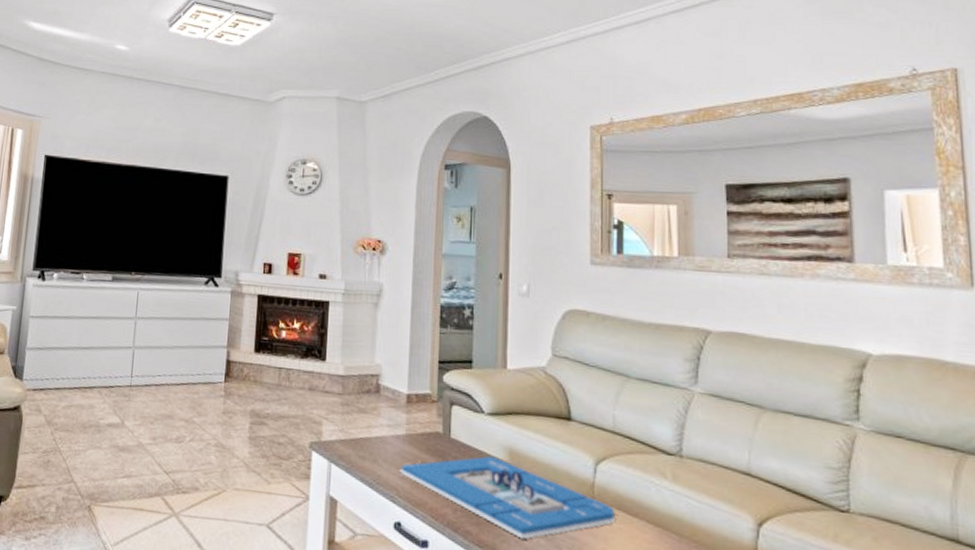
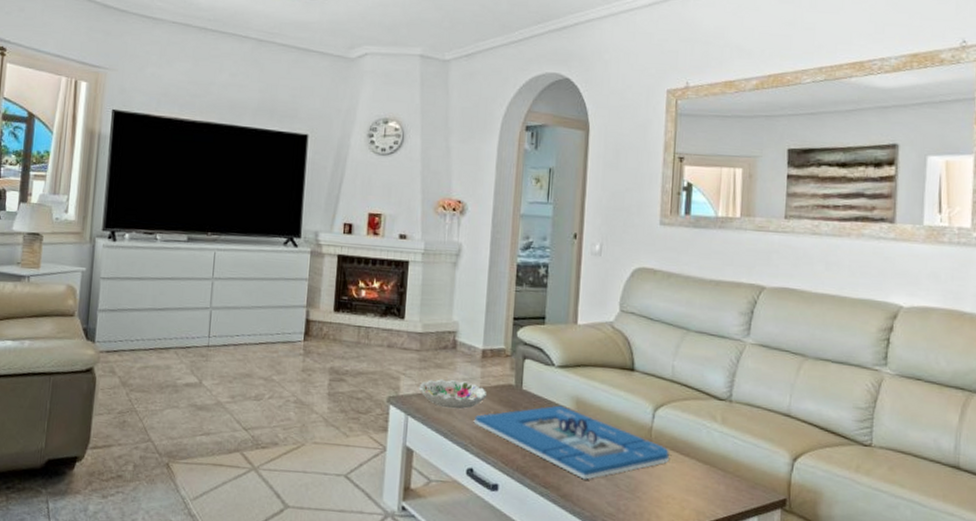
decorative bowl: none [341,425,414,458] -> present [418,379,488,410]

